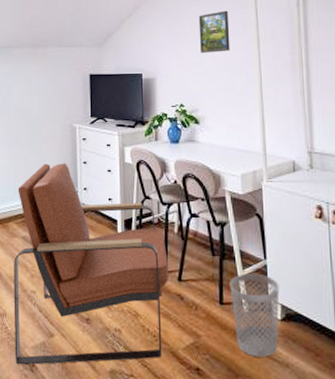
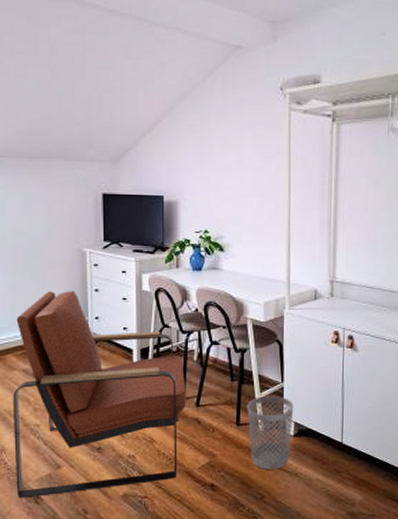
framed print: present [198,10,230,53] -> none [228,132,261,177]

